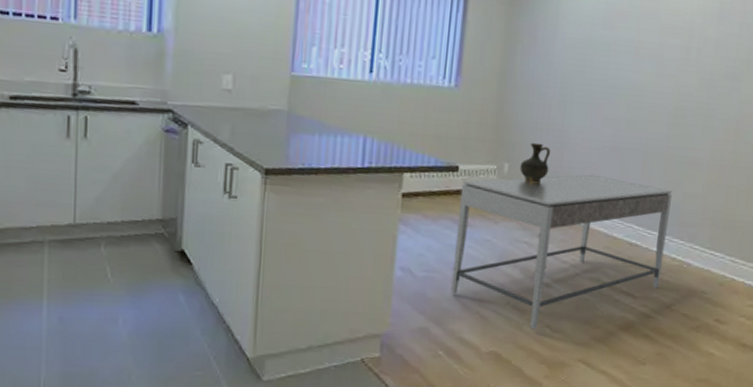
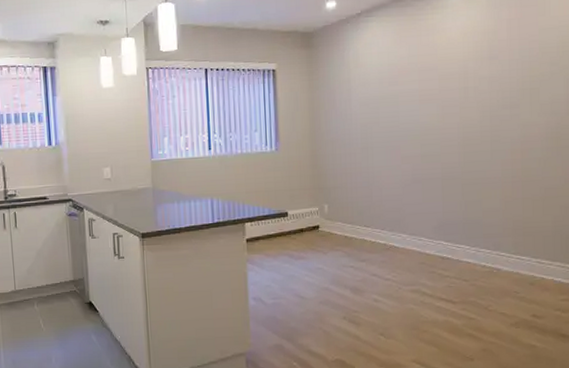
dining table: present [451,174,672,330] -> none [292,204,475,338]
ceramic jug: present [519,142,551,183] -> none [337,184,362,218]

